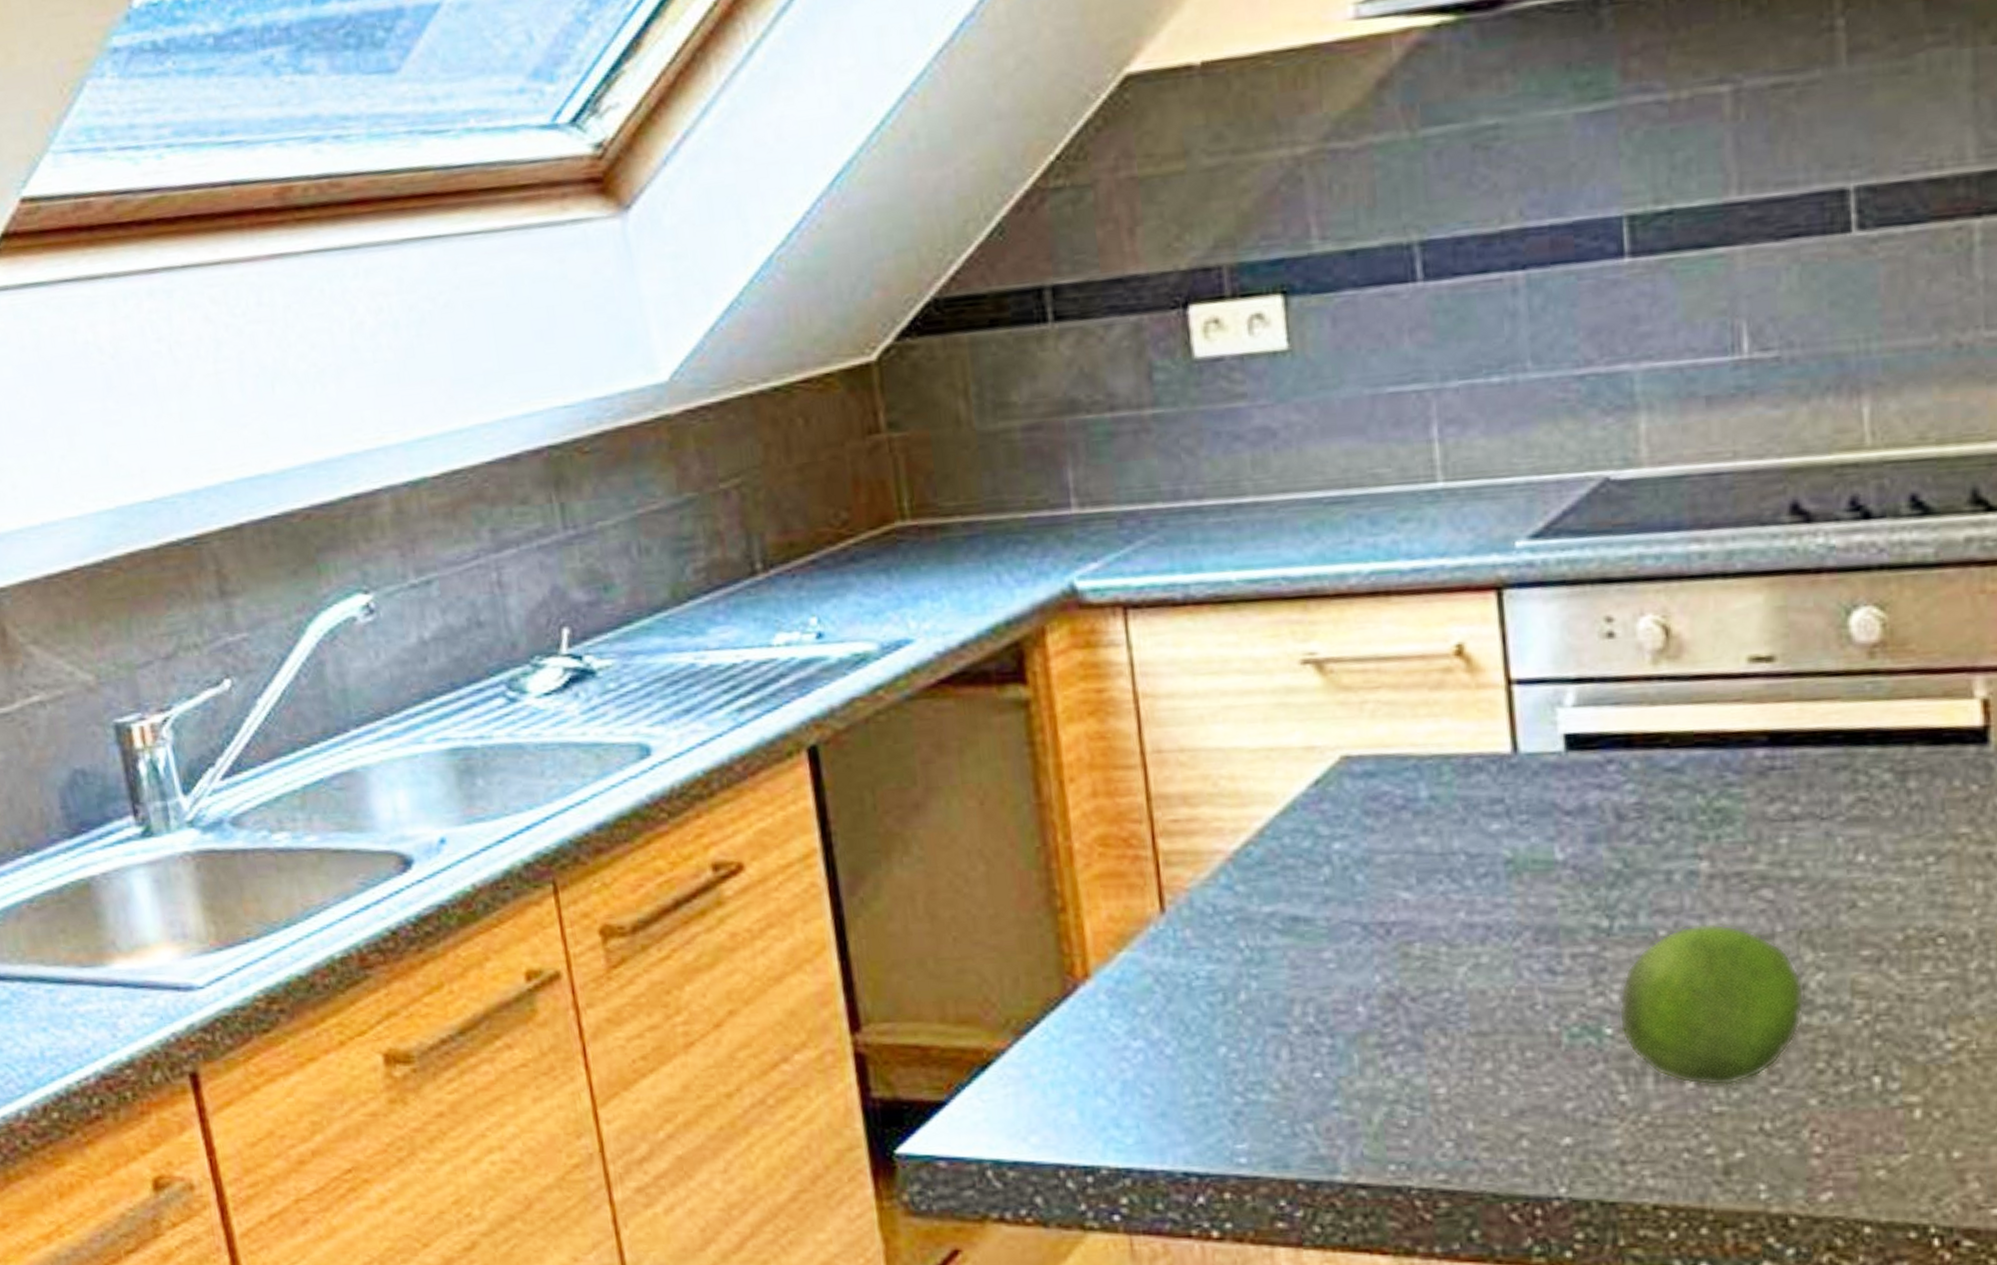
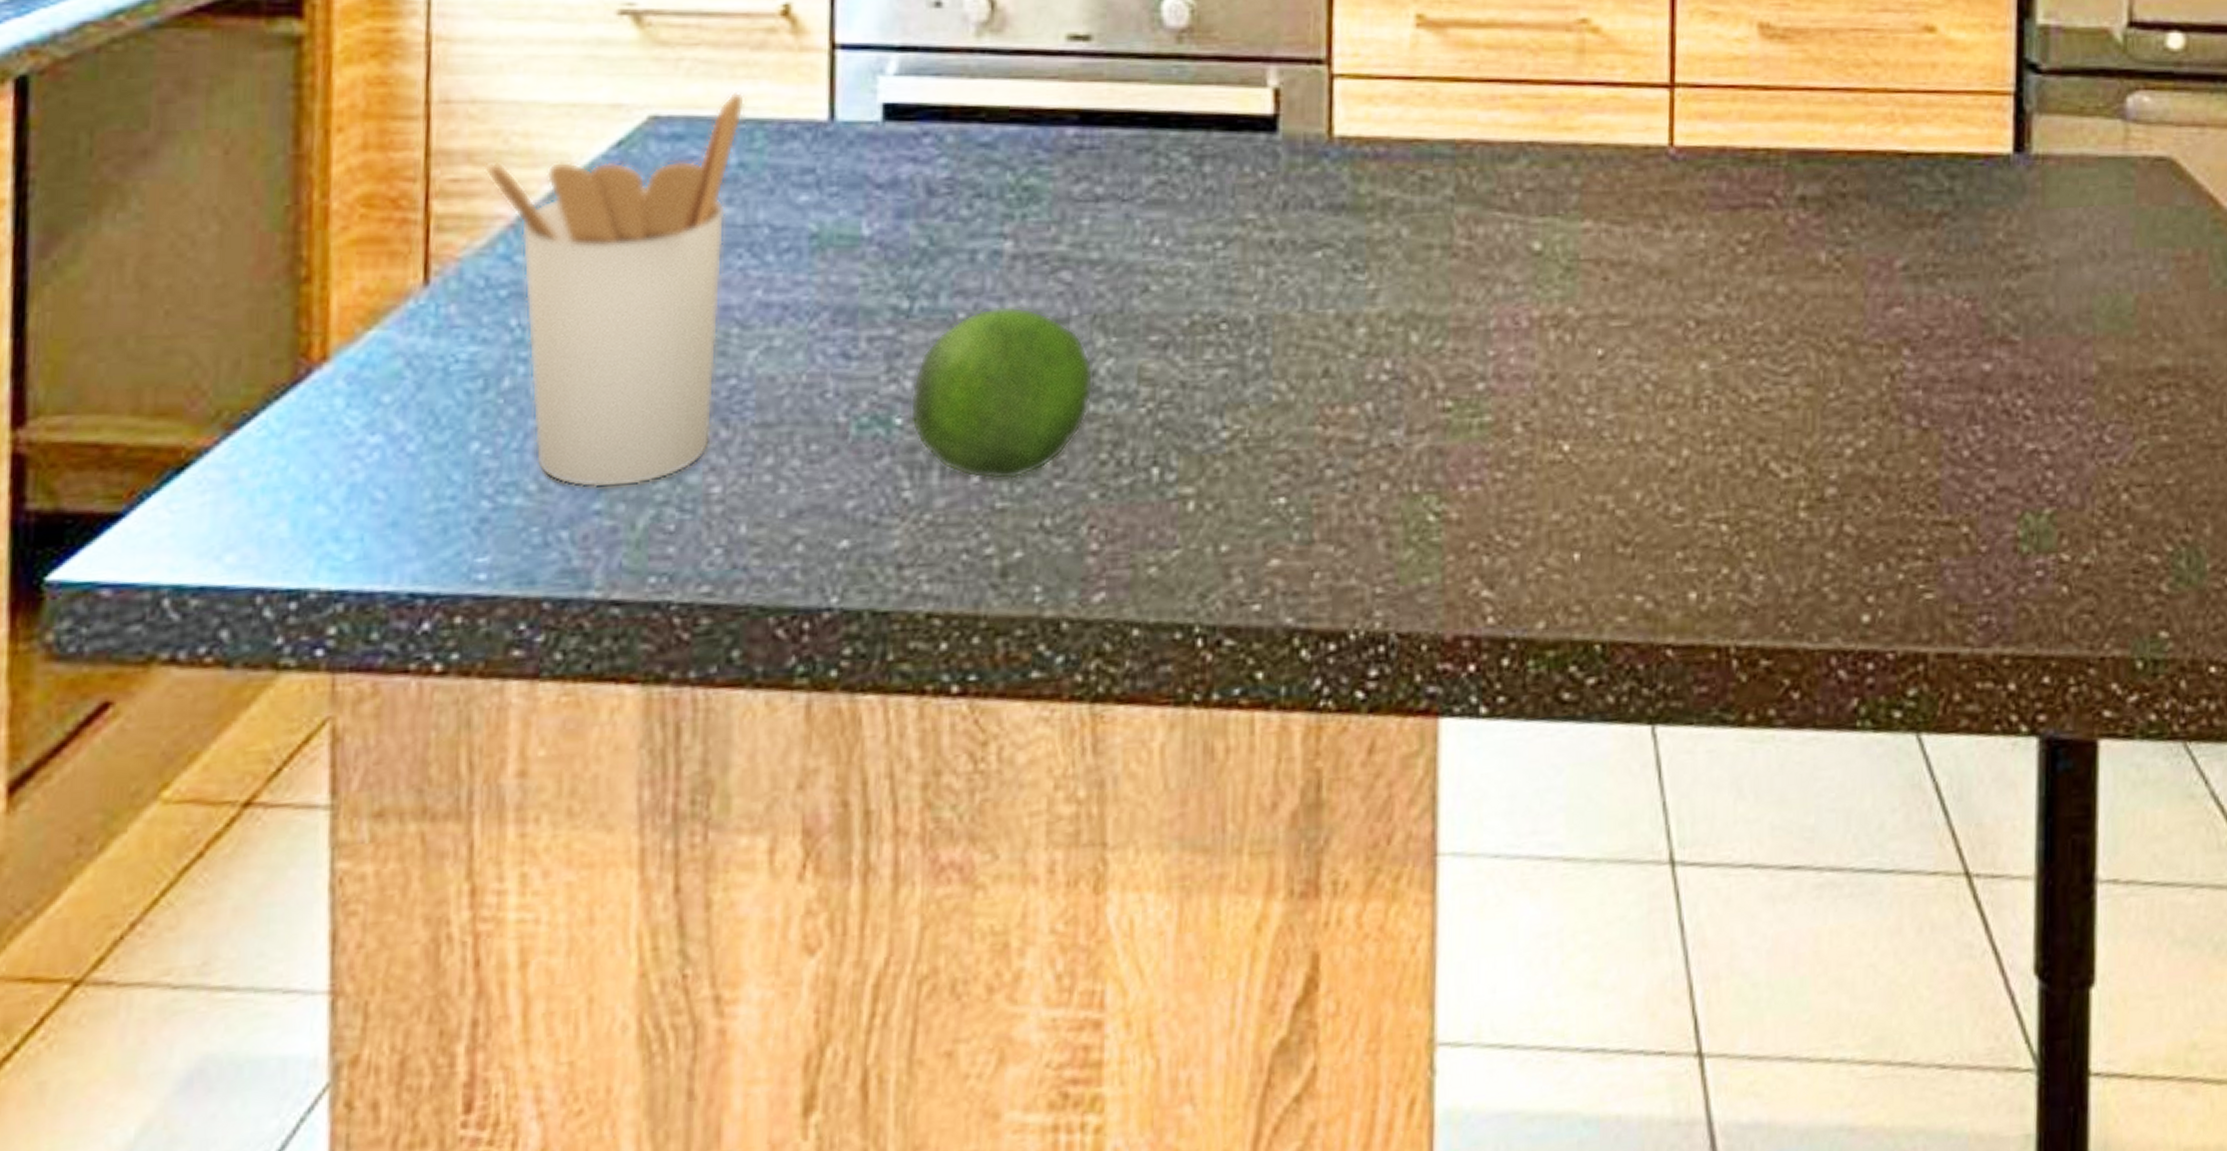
utensil holder: none [1196,729,1432,1088] -> present [481,91,746,489]

